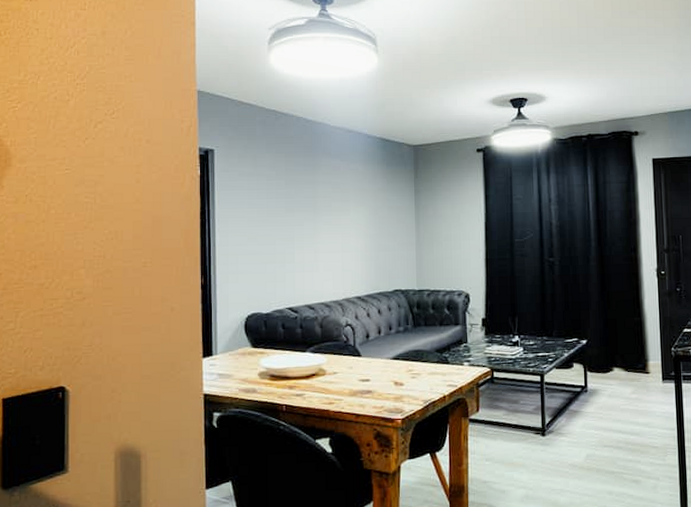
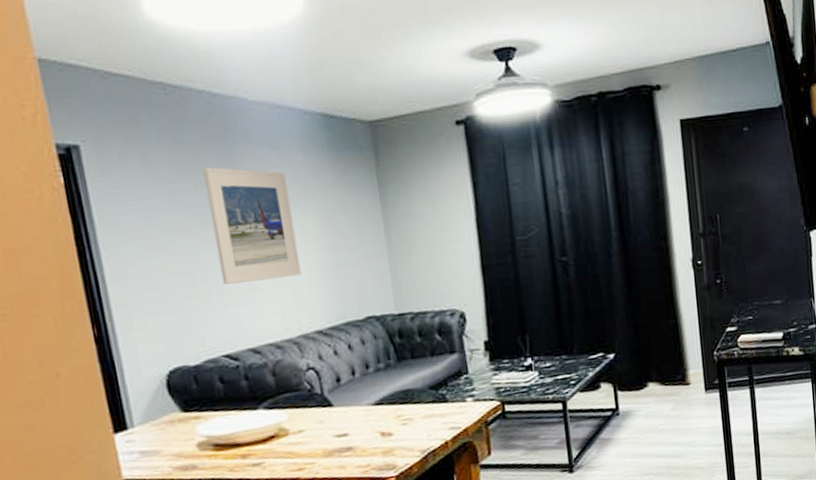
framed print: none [293,170,351,255] -> present [202,167,301,285]

